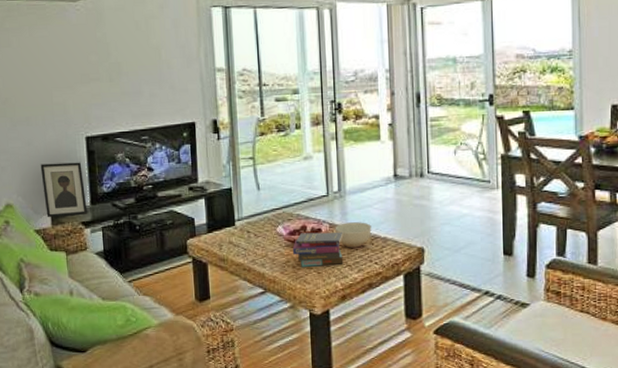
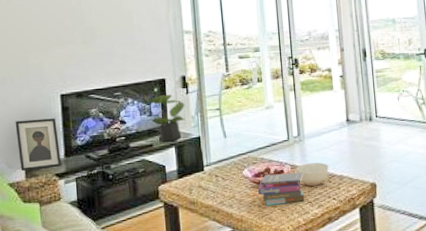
potted plant: none [175,139,216,193] -> present [146,94,185,142]

